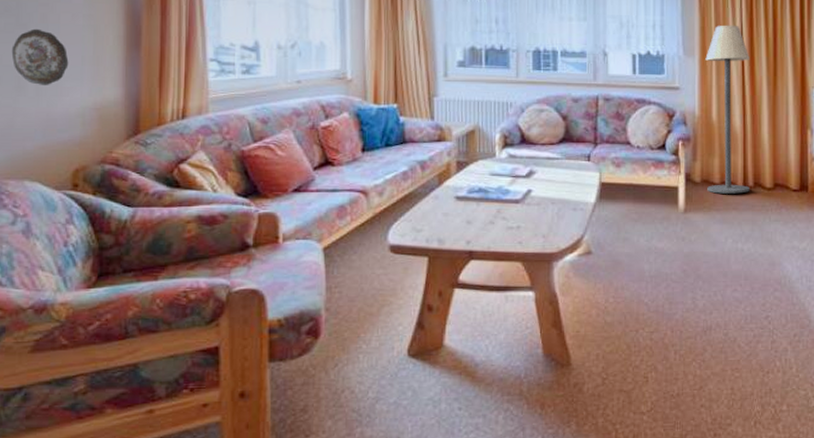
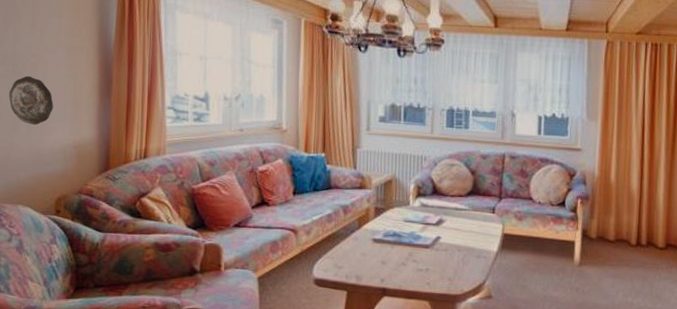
floor lamp: present [705,25,751,194] -> none [602,91,650,251]

